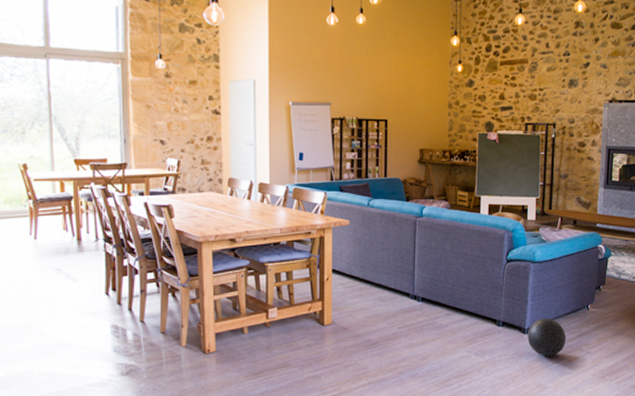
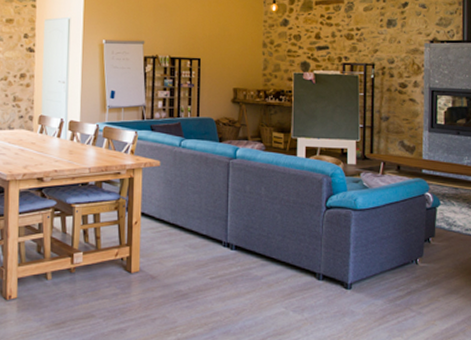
ball: present [528,319,567,357] -> none [351,273,394,316]

